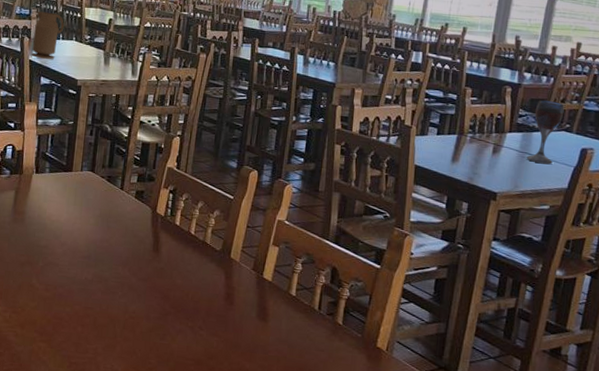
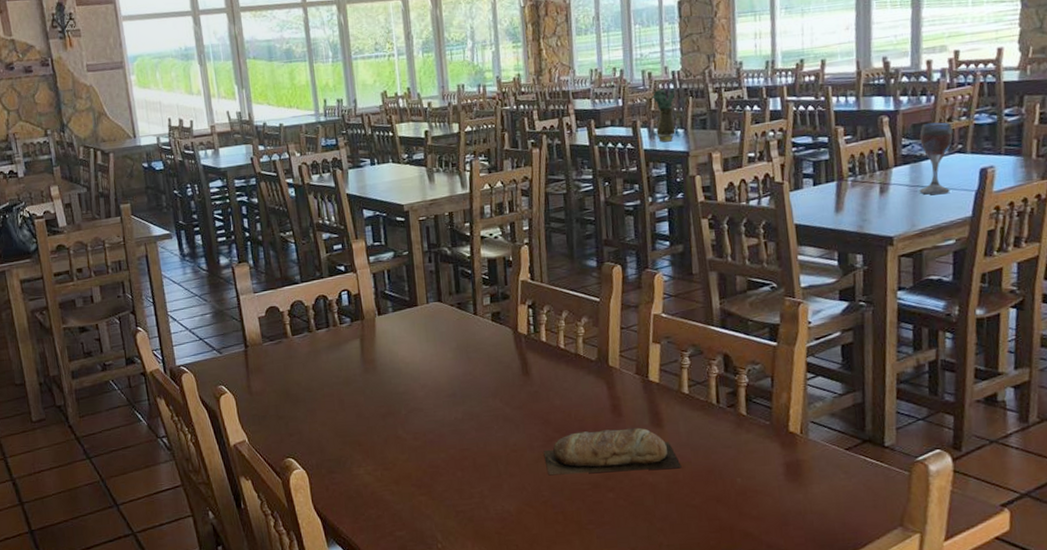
water jug: present [31,11,65,60] -> none [344,137,377,190]
bread loaf: none [157,311,277,362] -> present [543,427,682,476]
vase: none [310,21,332,72] -> present [651,87,676,143]

